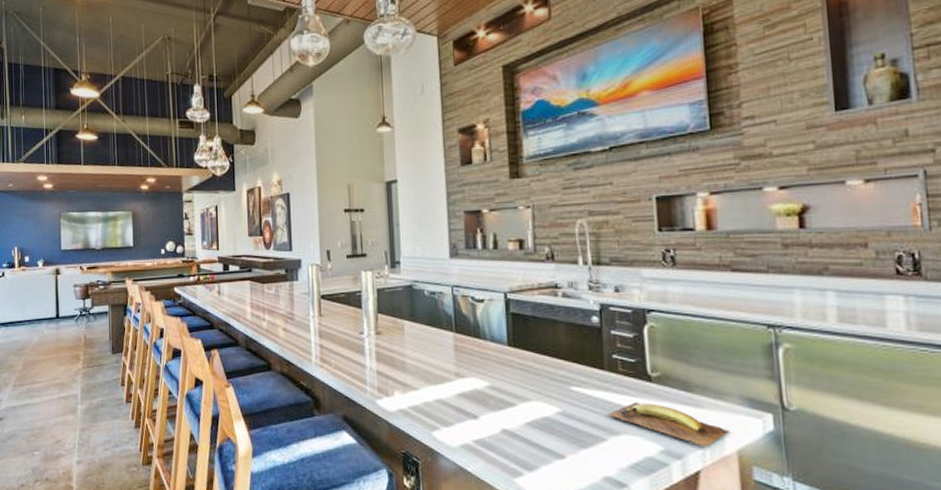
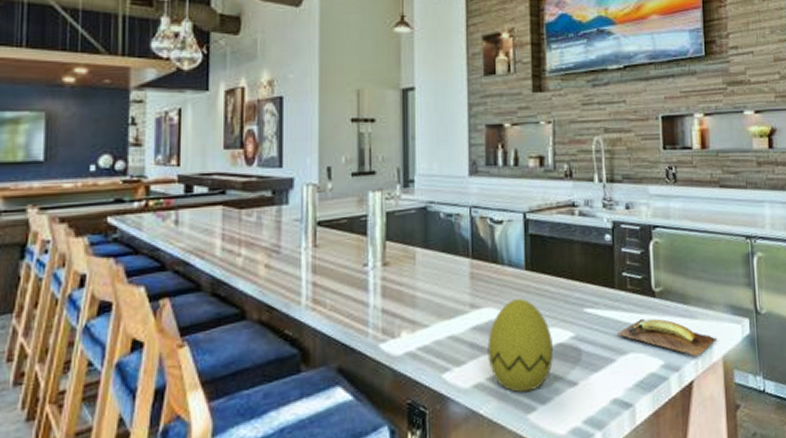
decorative egg: none [473,372,540,458] -> present [487,299,554,393]

